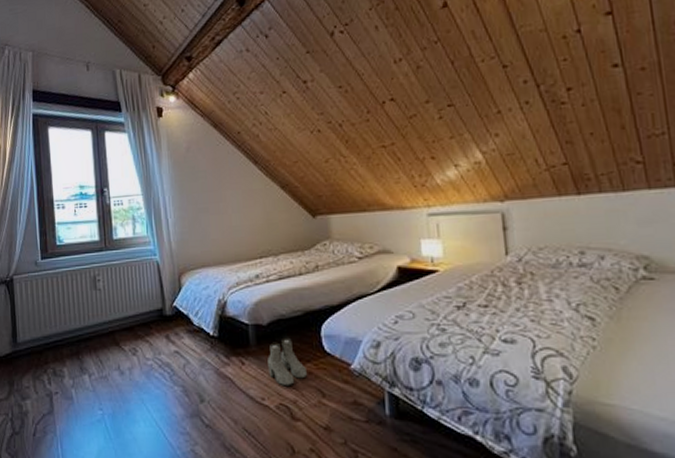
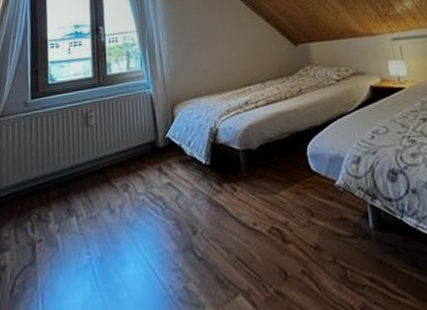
boots: present [268,337,308,387] -> none [258,159,297,209]

